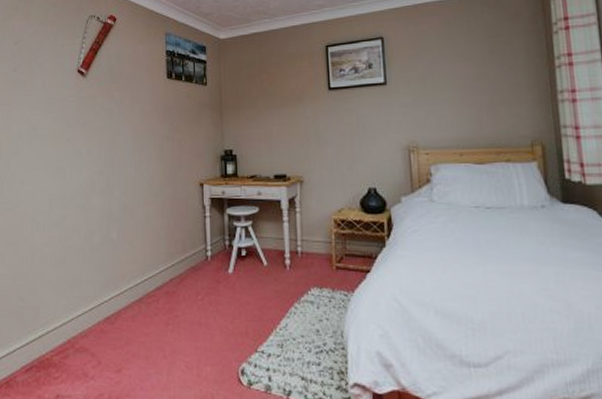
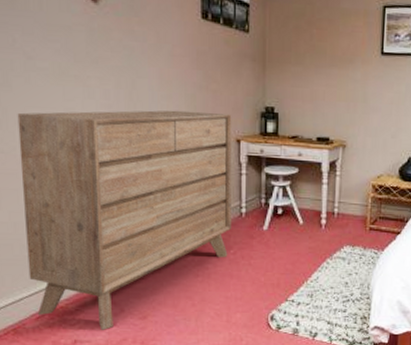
dresser: none [21,160,198,384] -> present [17,110,232,330]

